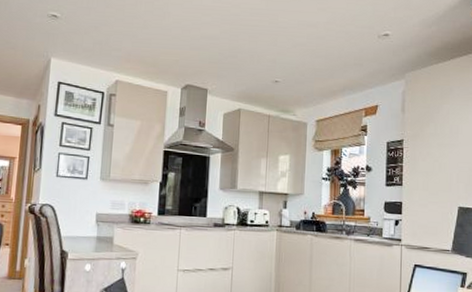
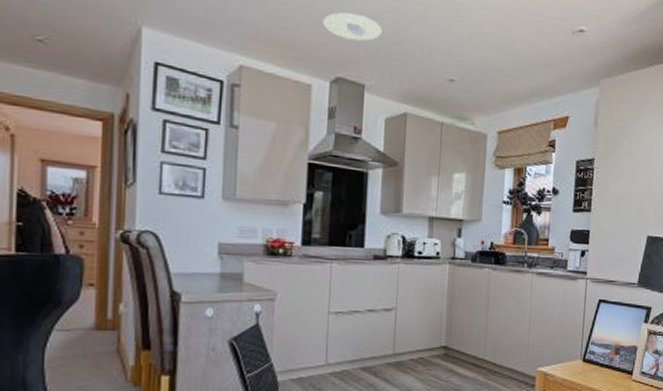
recessed light: none [177,36,221,57] -> present [323,12,382,41]

